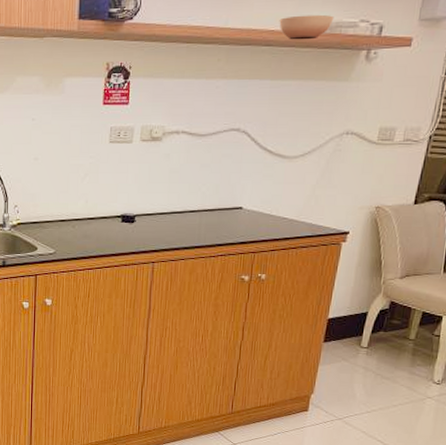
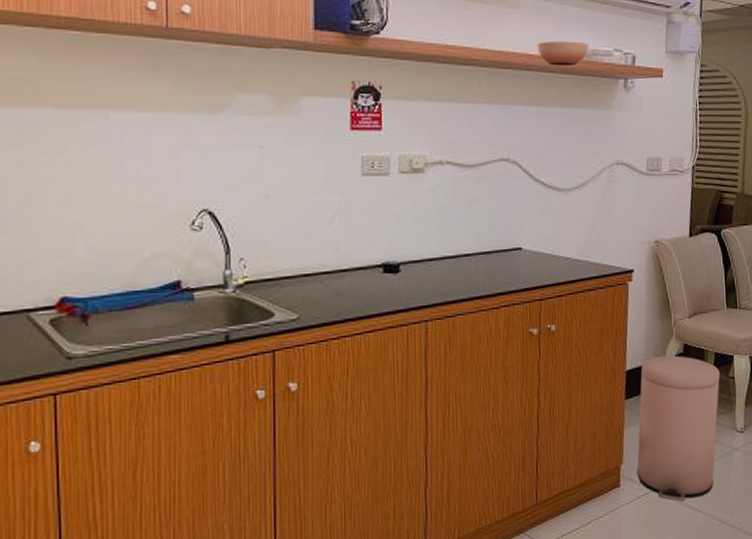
pedal bin: none [325,309,425,433] -> present [636,355,720,502]

